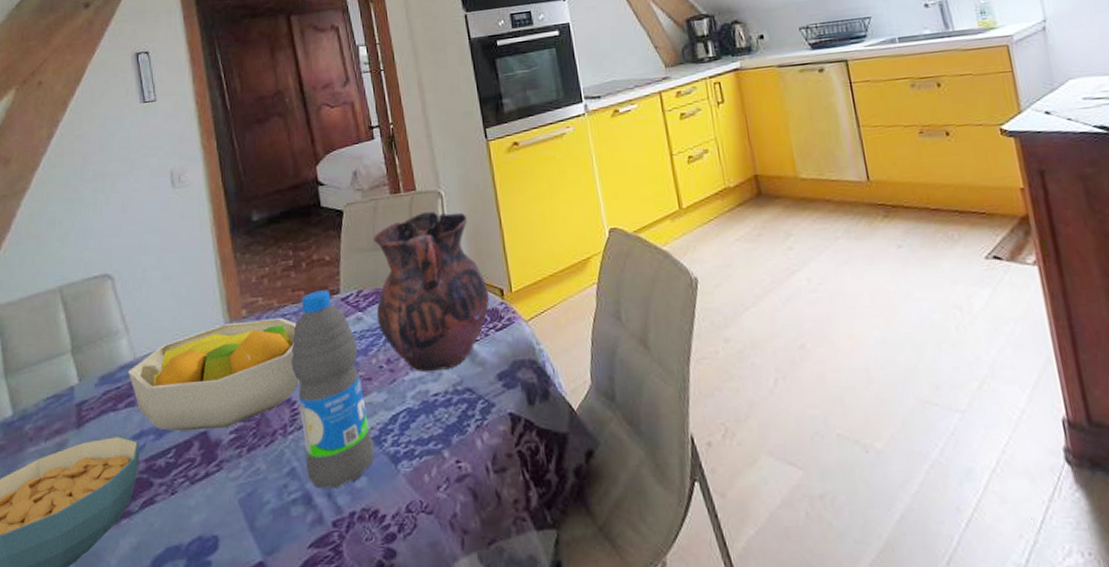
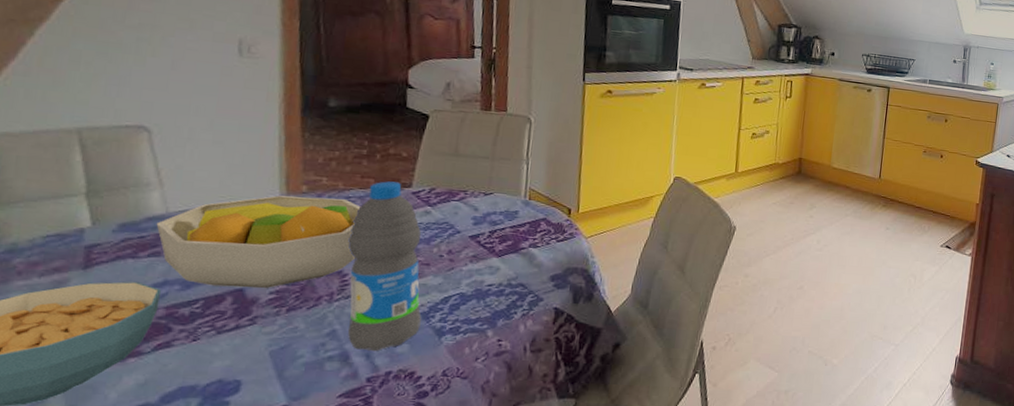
vase: present [373,212,489,373] -> none [445,132,558,267]

